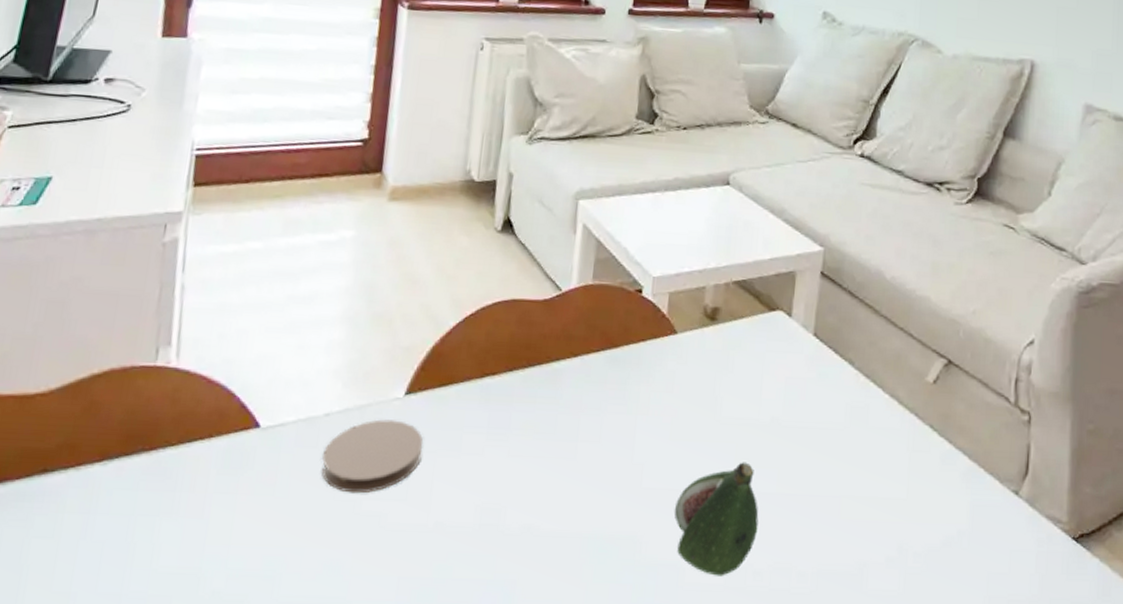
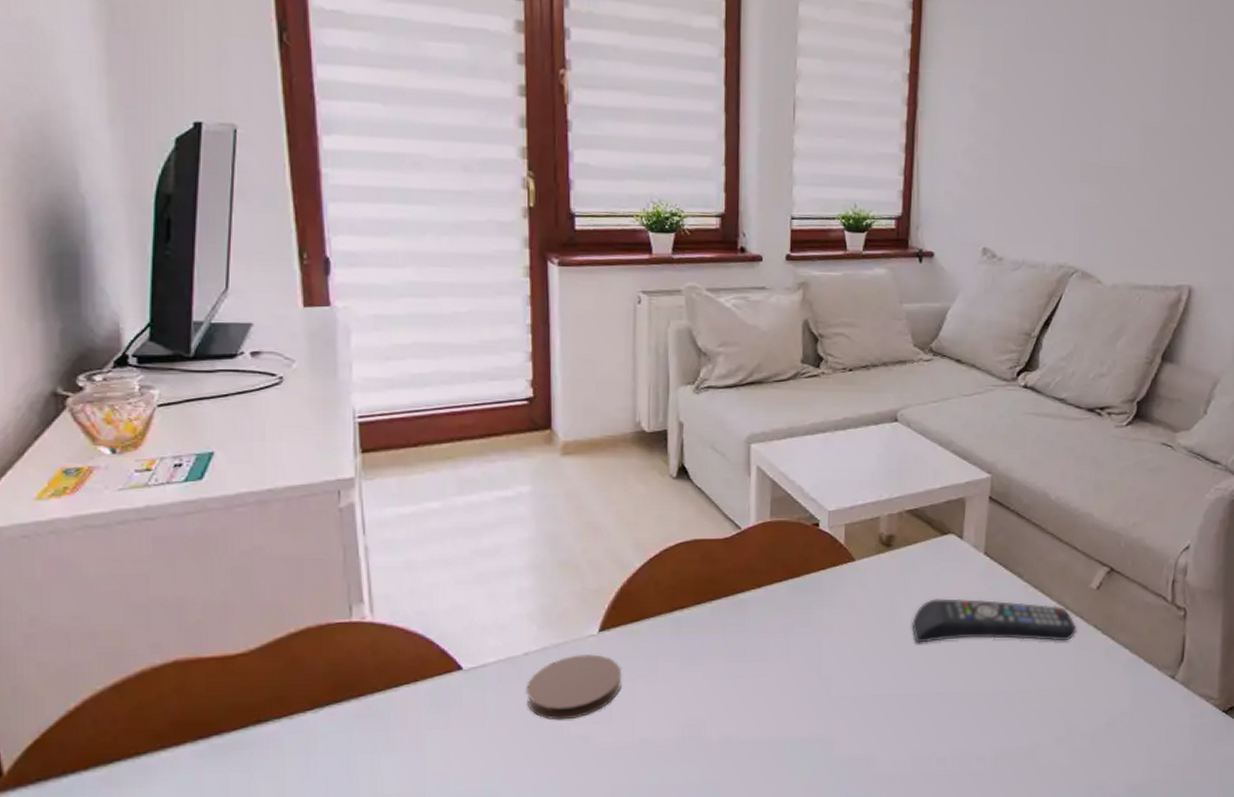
fruit: present [674,462,759,576] -> none [862,668,940,765]
remote control: none [732,382,911,441] -> present [911,598,1077,643]

